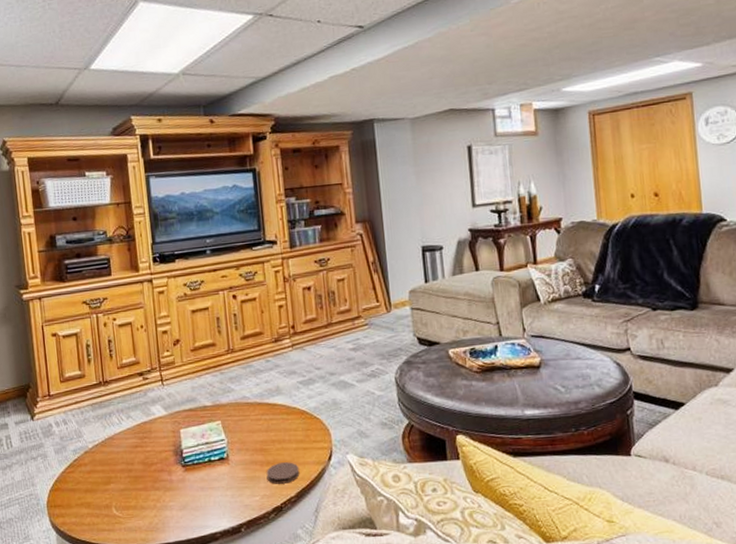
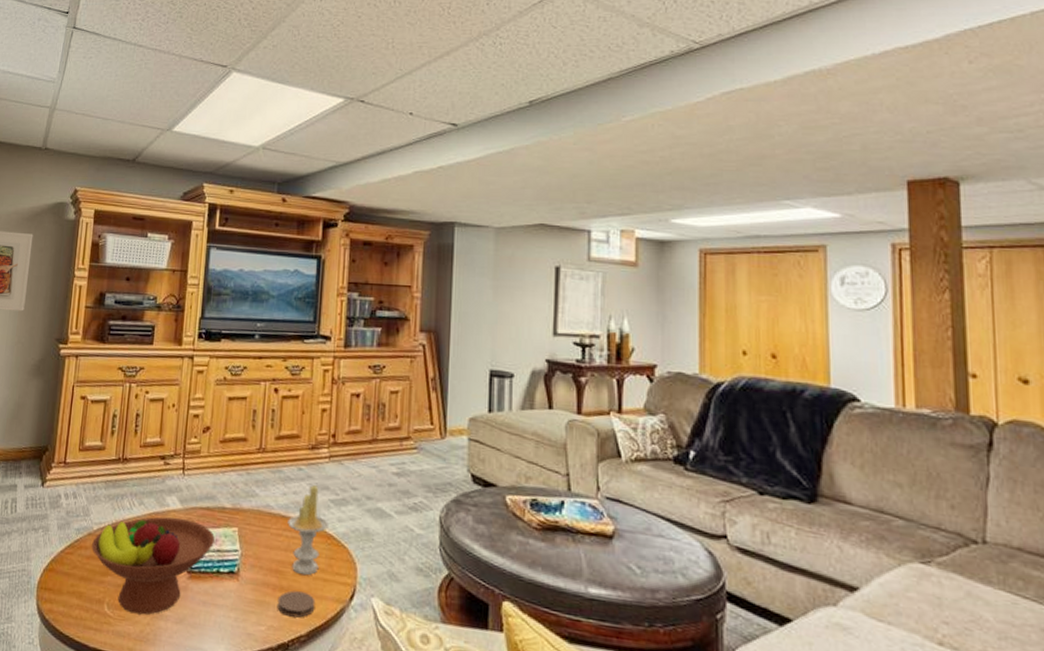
fruit bowl: none [90,423,202,510] -> present [92,516,215,615]
candle: none [264,372,301,449] -> present [288,485,330,576]

